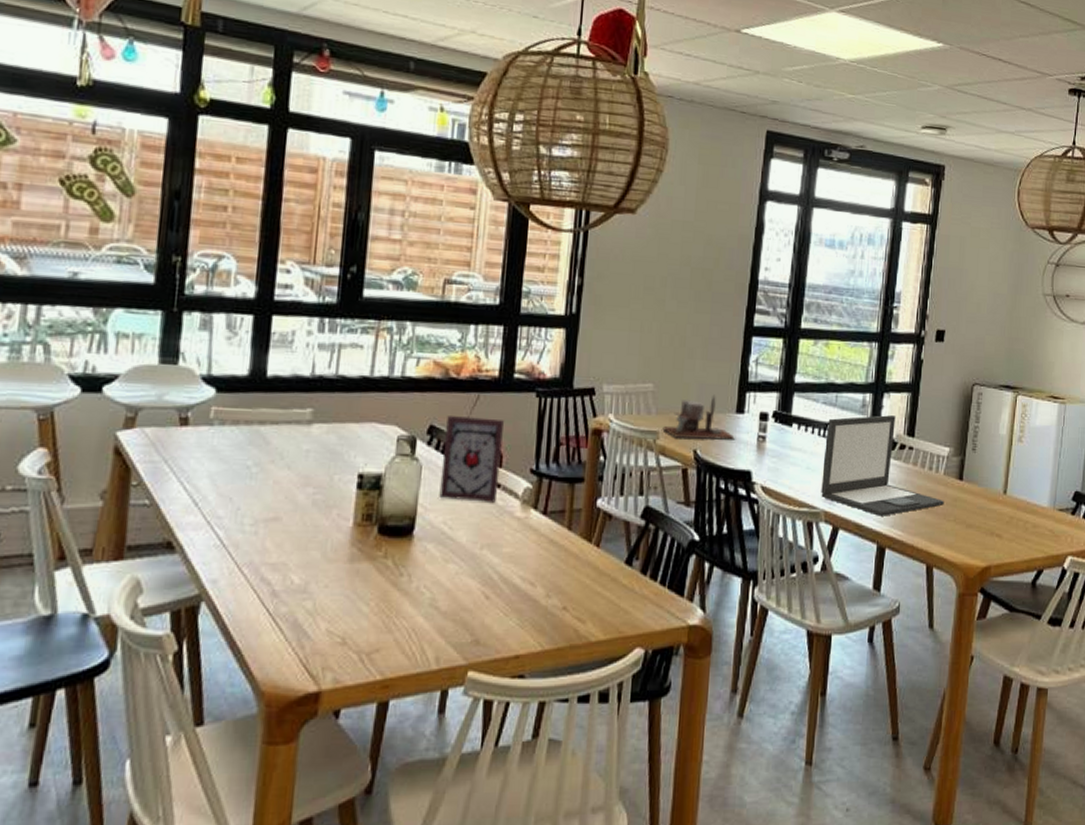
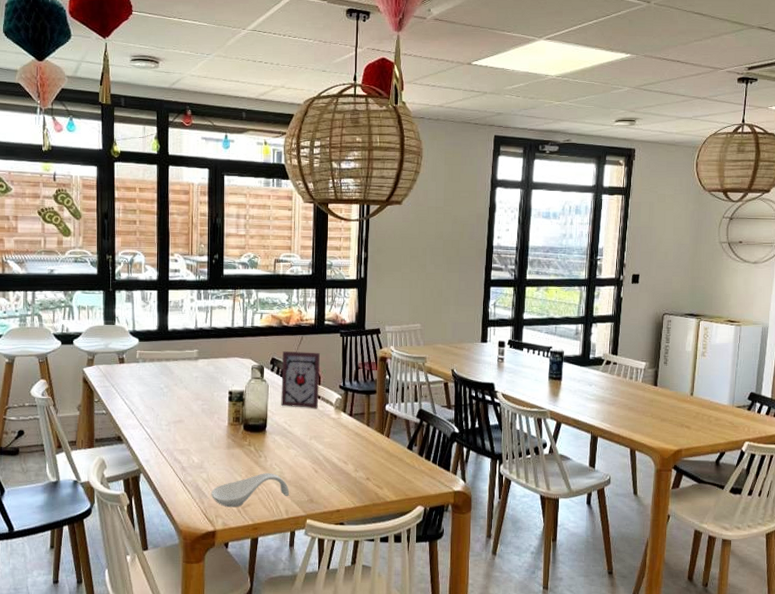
spoon rest: none [316,600,444,654] -> present [211,473,290,508]
desk organizer: present [662,394,736,441] -> none [429,330,482,362]
laptop: present [821,415,944,516] -> none [547,340,643,414]

